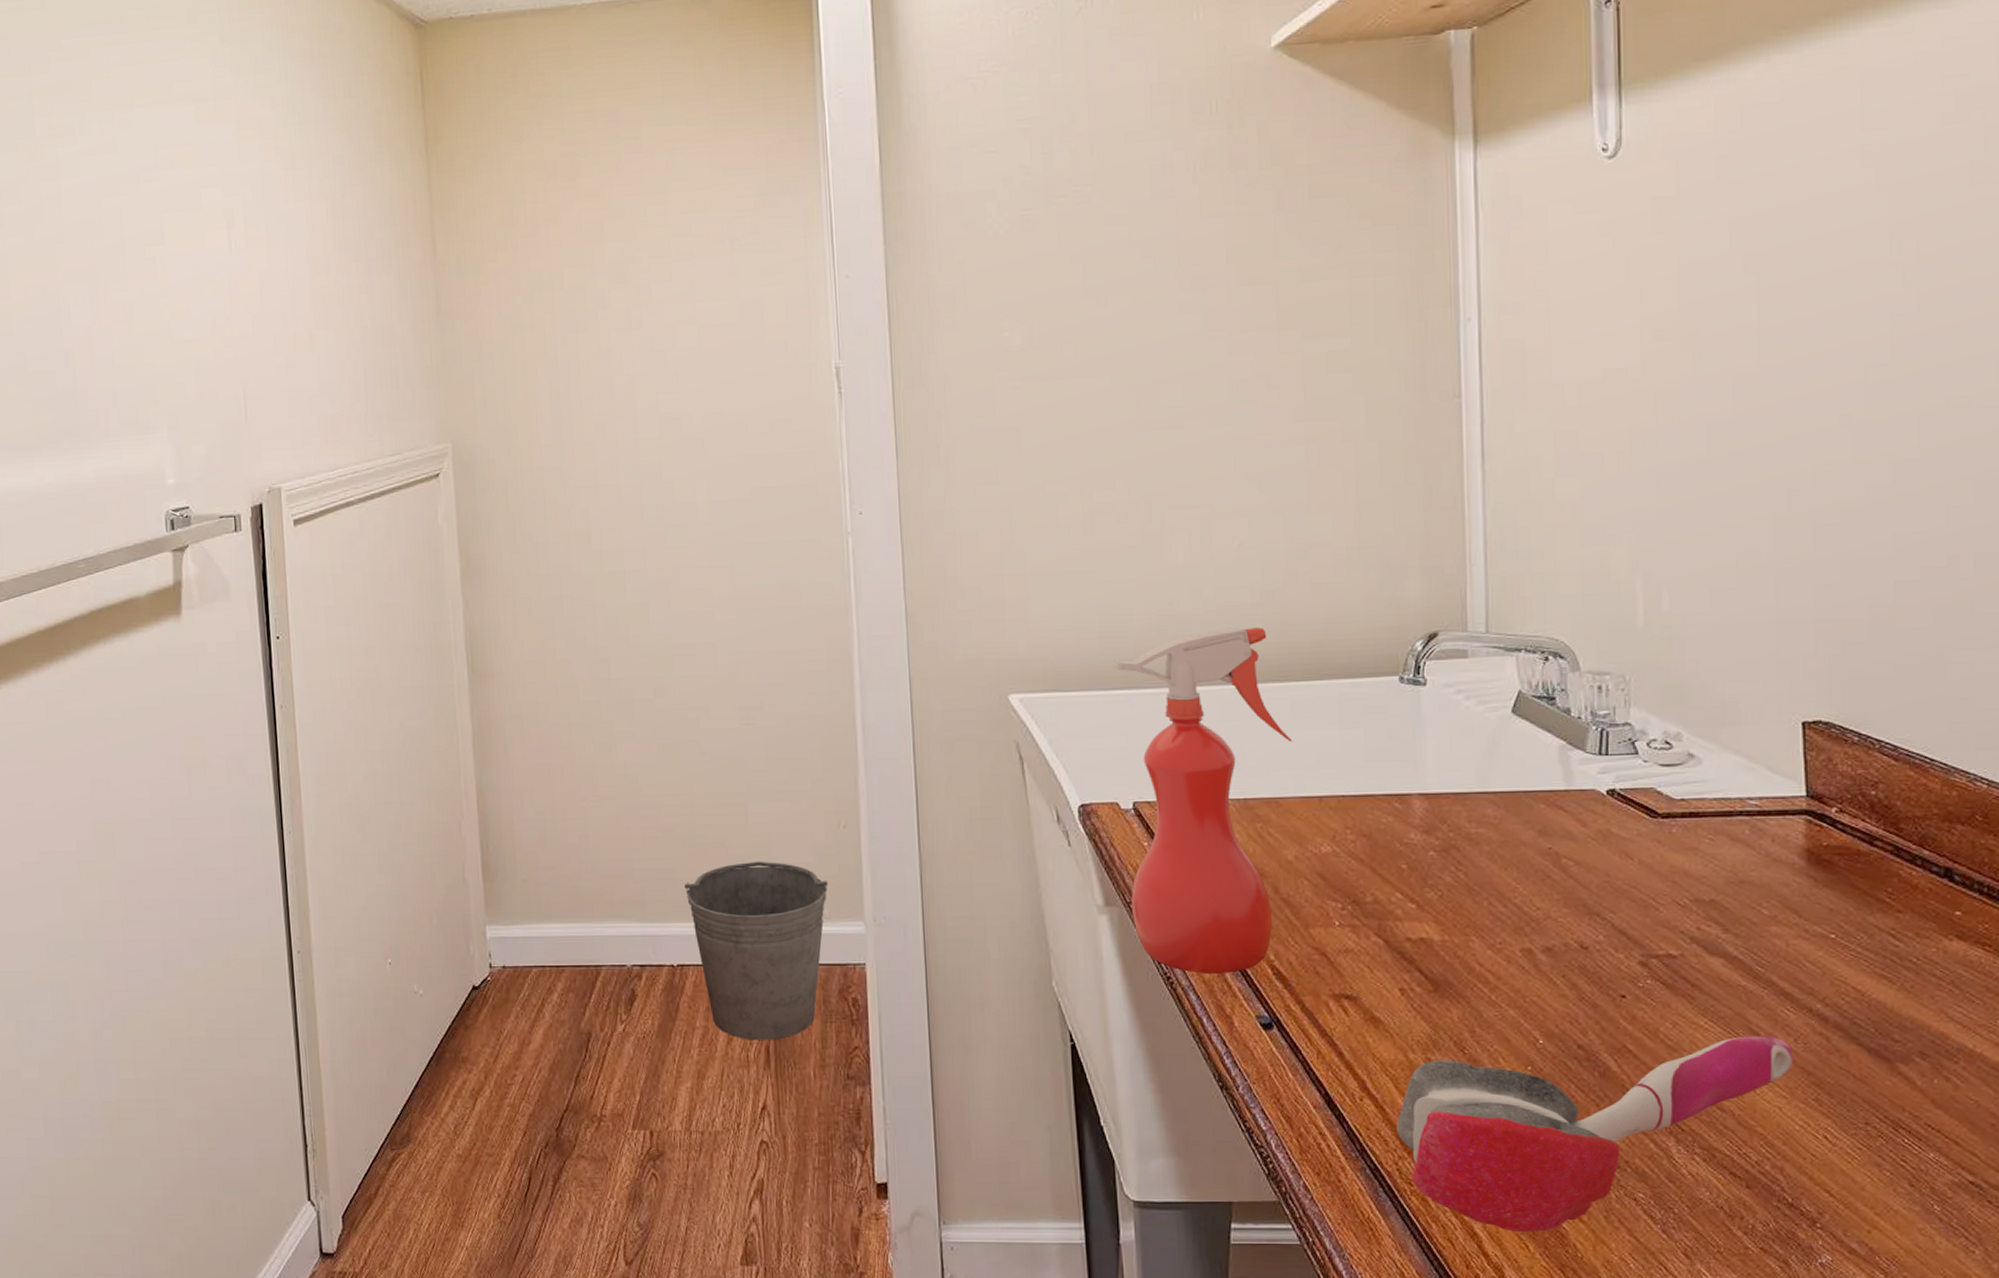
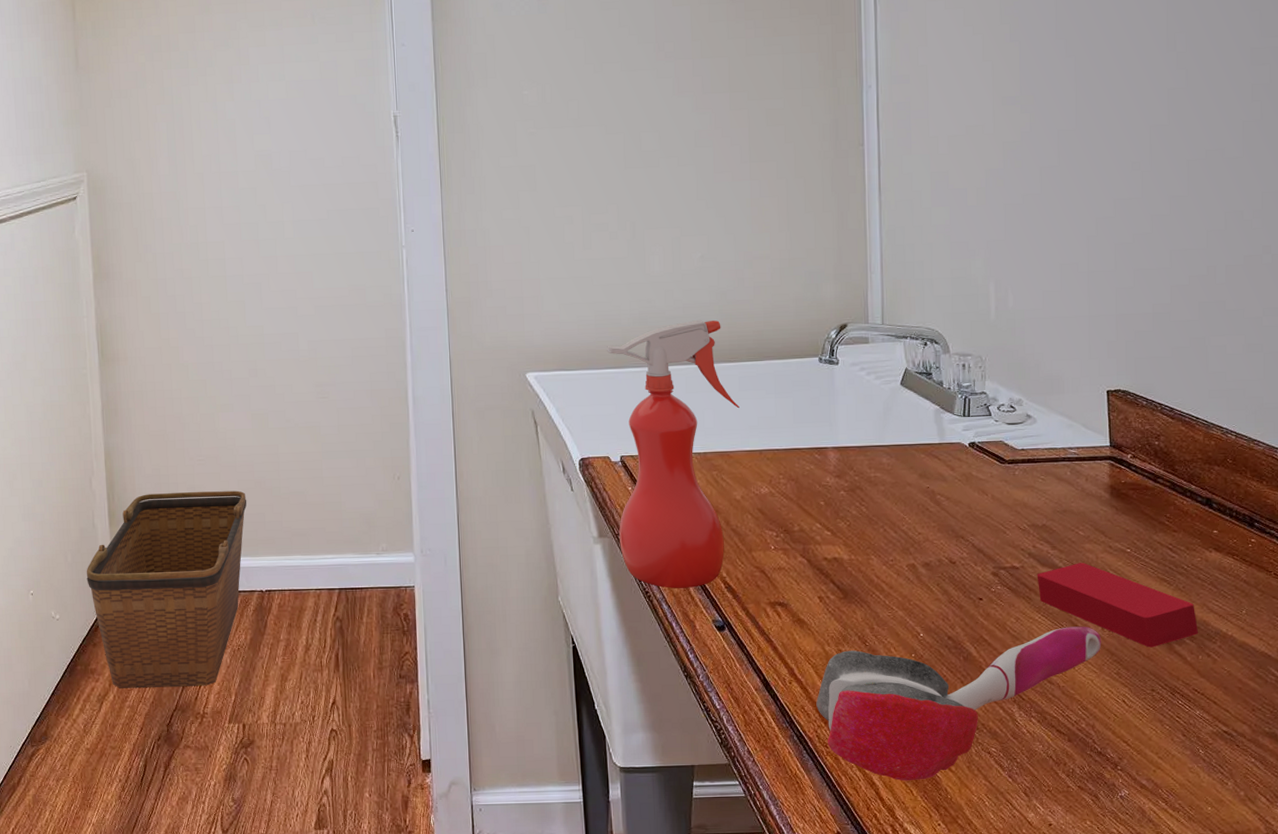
bicycle basket: none [455,840,653,1083] -> present [86,490,247,689]
bucket: present [685,861,828,1040] -> none [272,506,386,649]
sponge: none [1702,951,1934,1067] -> present [1037,562,1199,648]

